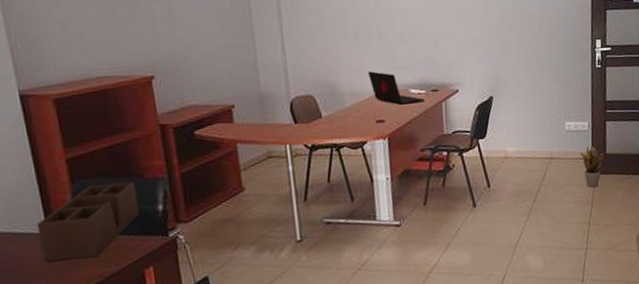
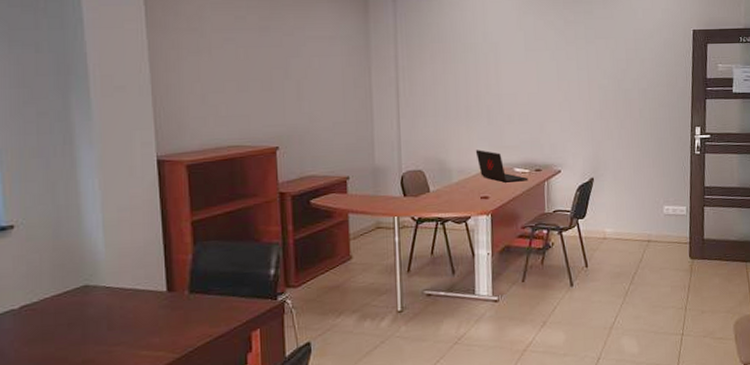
desk organizer: present [36,181,140,263] -> none [157,245,253,320]
potted plant: present [580,146,605,188] -> none [678,231,702,272]

